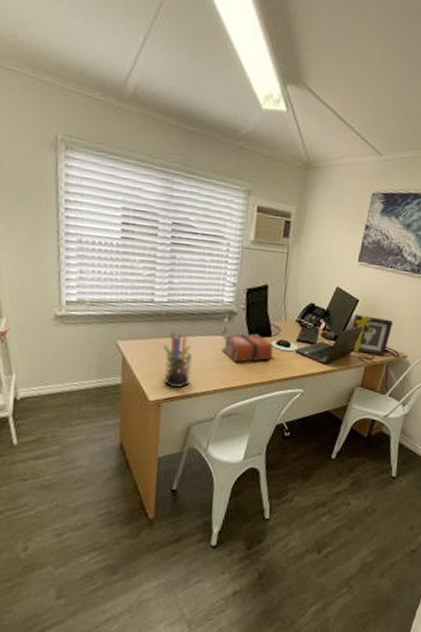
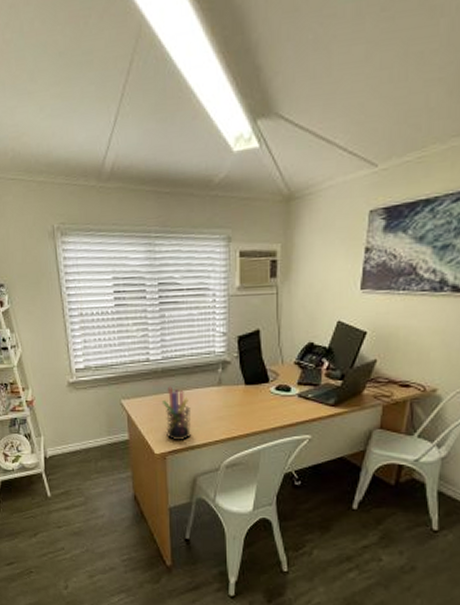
bible: present [221,333,273,362] -> none [218,380,272,412]
picture frame: present [348,315,394,356] -> none [359,348,415,392]

